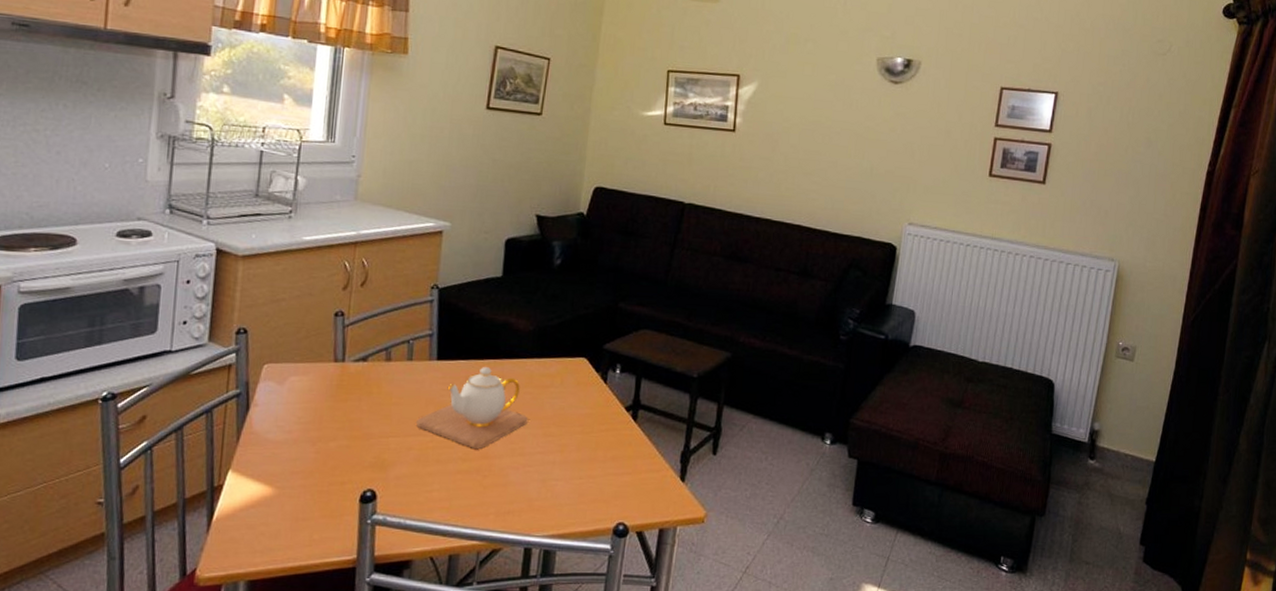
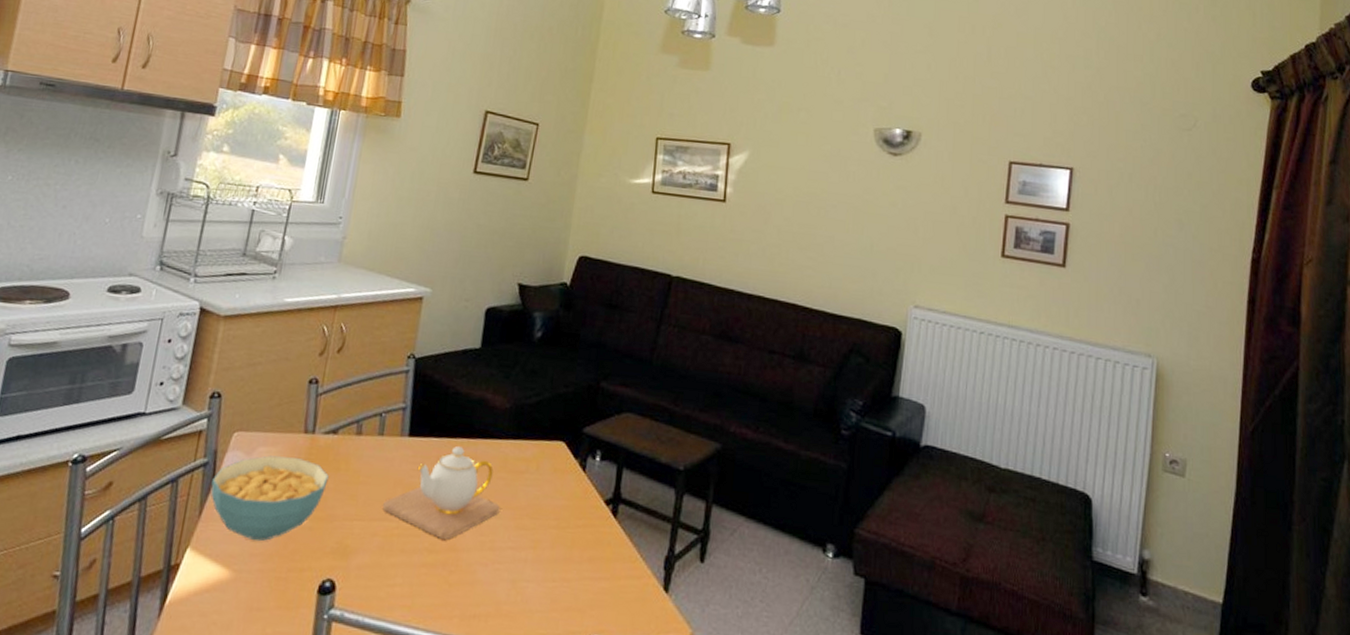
cereal bowl: none [246,384,362,461] -> present [210,455,329,541]

